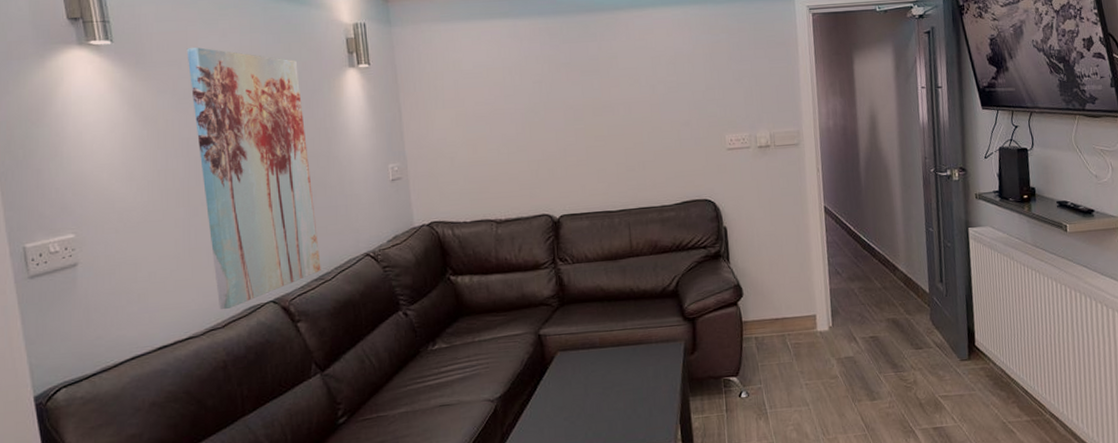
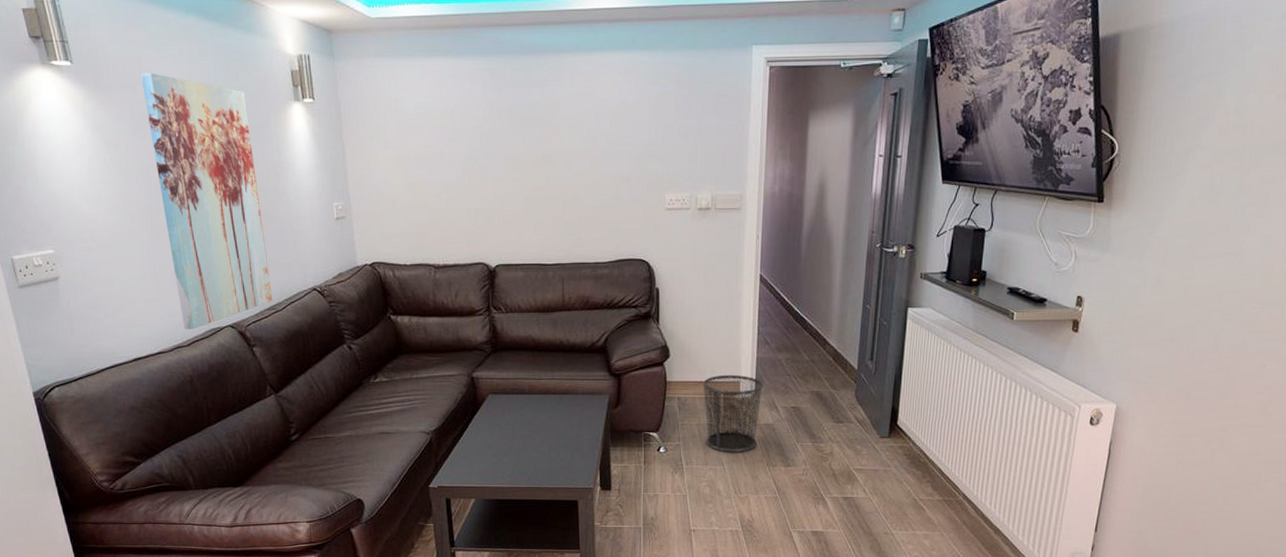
waste bin: none [778,308,841,391] -> present [702,374,764,452]

